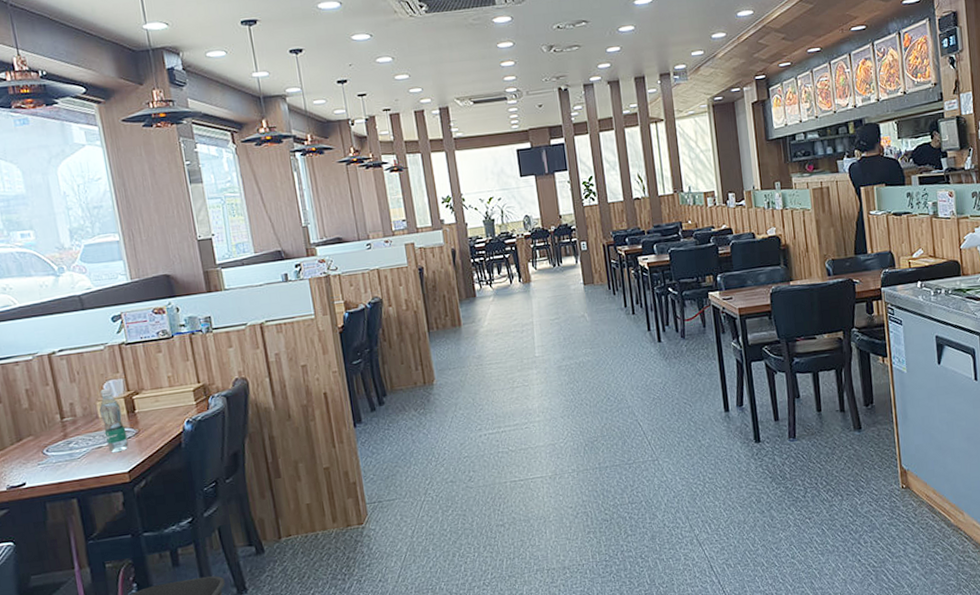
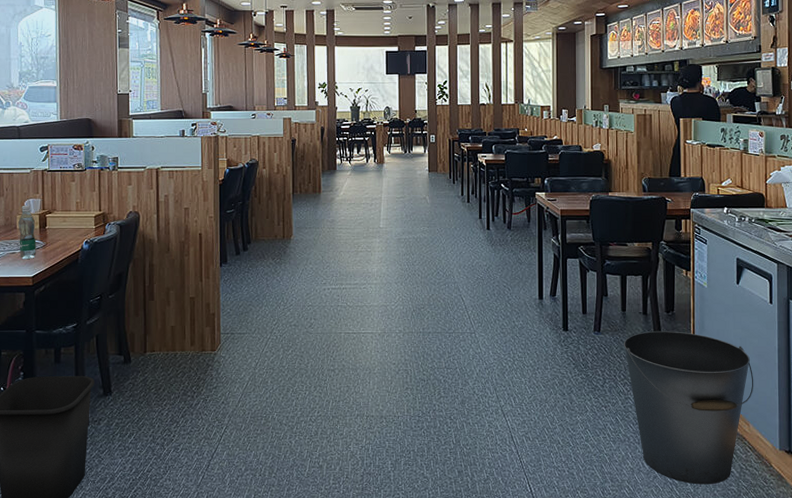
bucket: none [822,424,965,586] -> present [623,331,754,485]

